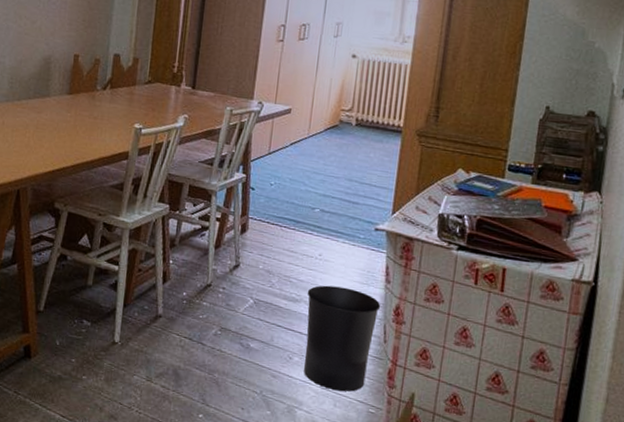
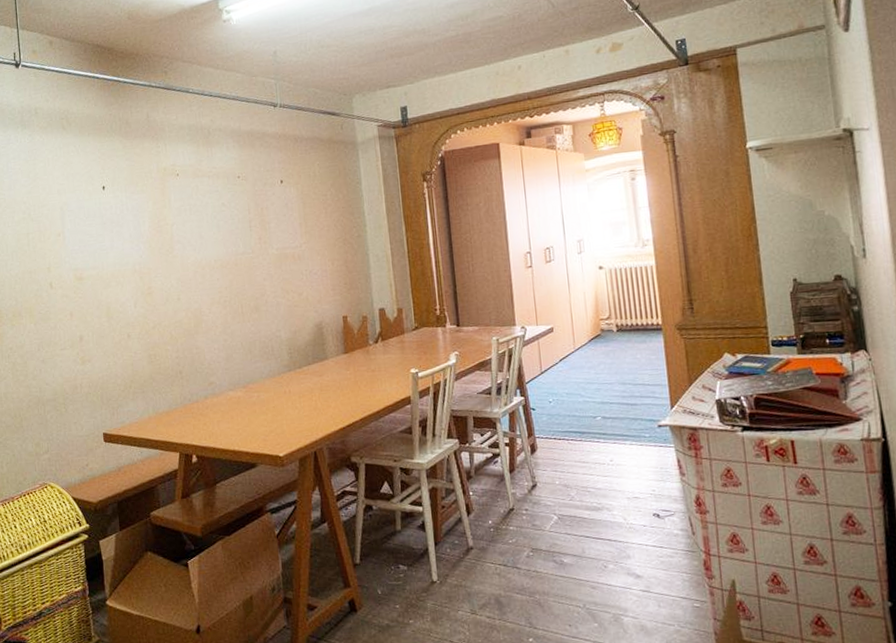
waste bin: present [304,285,381,392] -> none [607,487,684,591]

